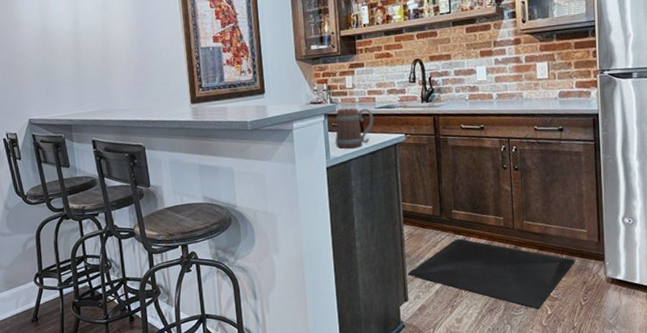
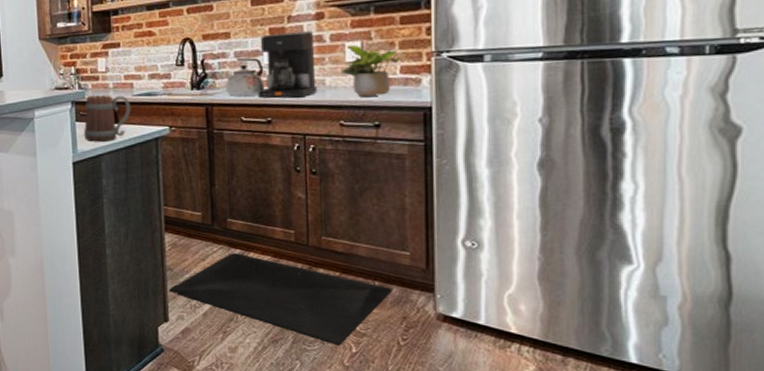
kettle: none [447,75,478,108] -> present [225,57,265,97]
coffee maker: none [473,53,518,109] -> present [257,31,318,99]
potted plant: none [532,64,575,107] -> present [338,44,399,98]

